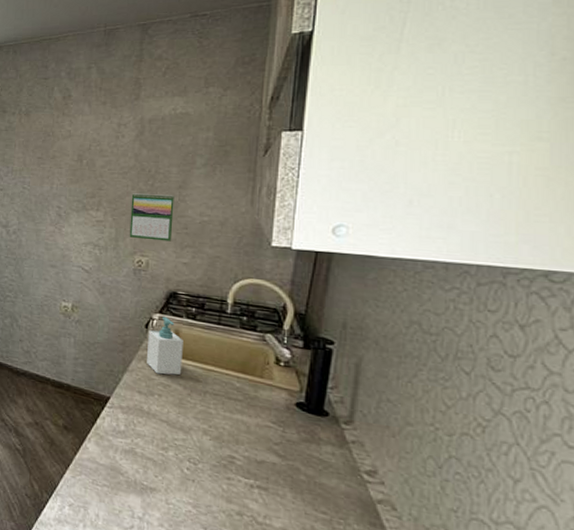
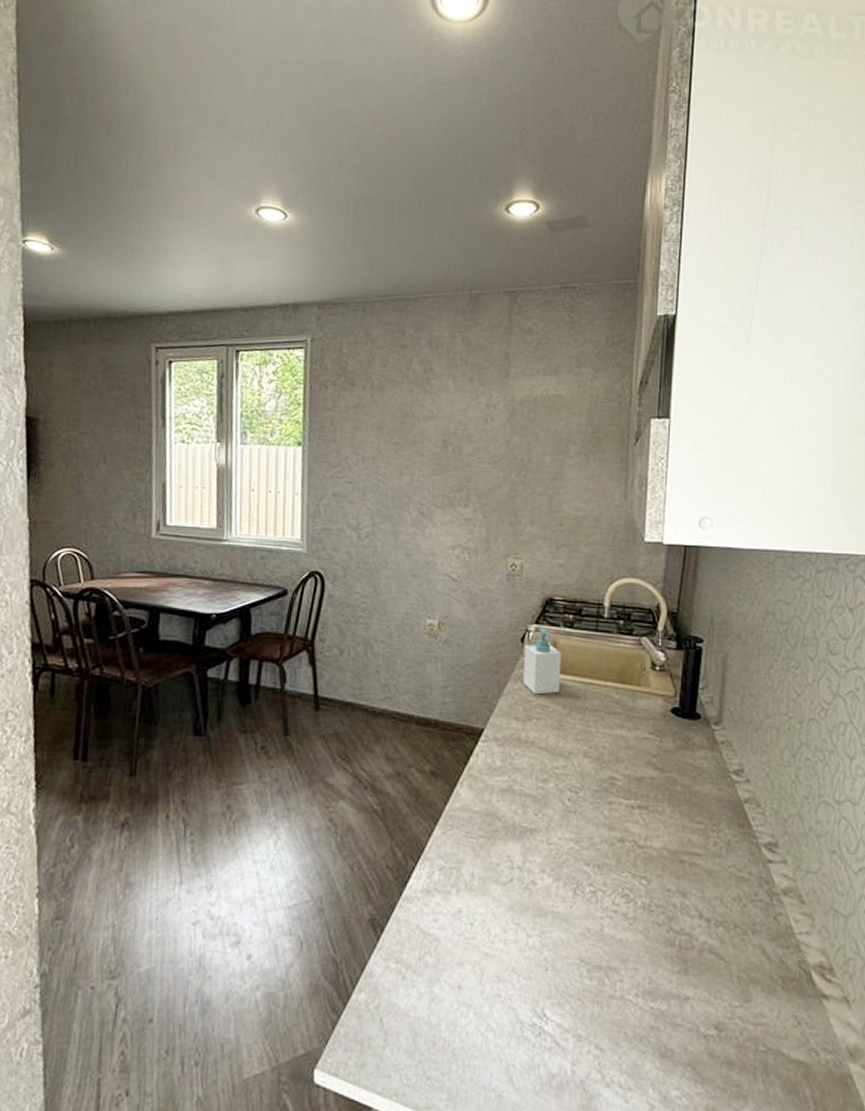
calendar: present [129,193,175,242] -> none [501,485,549,541]

